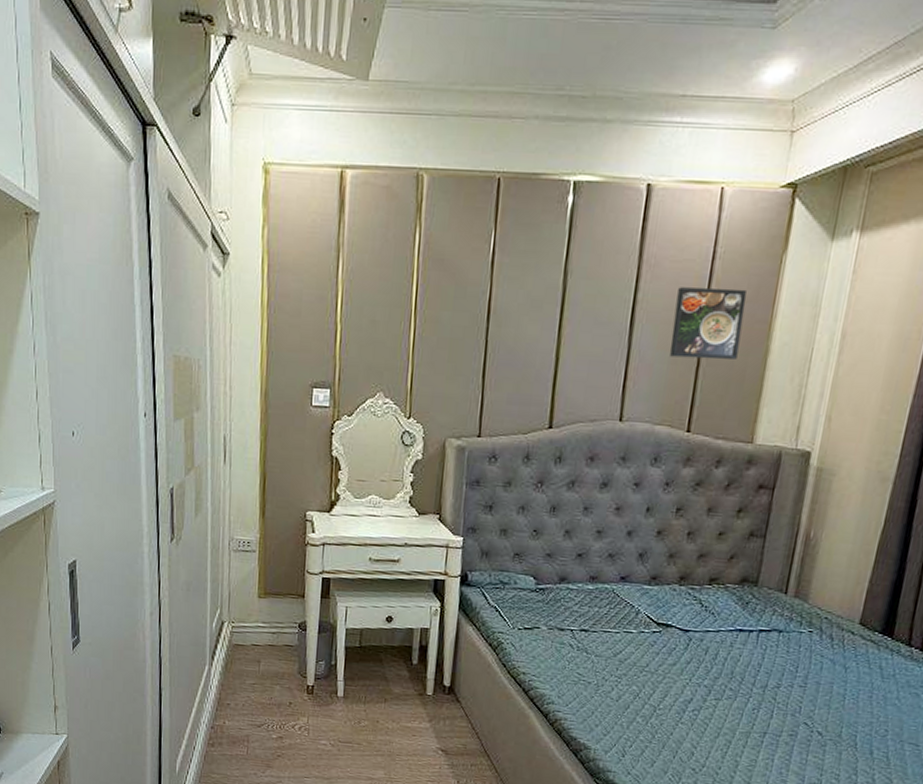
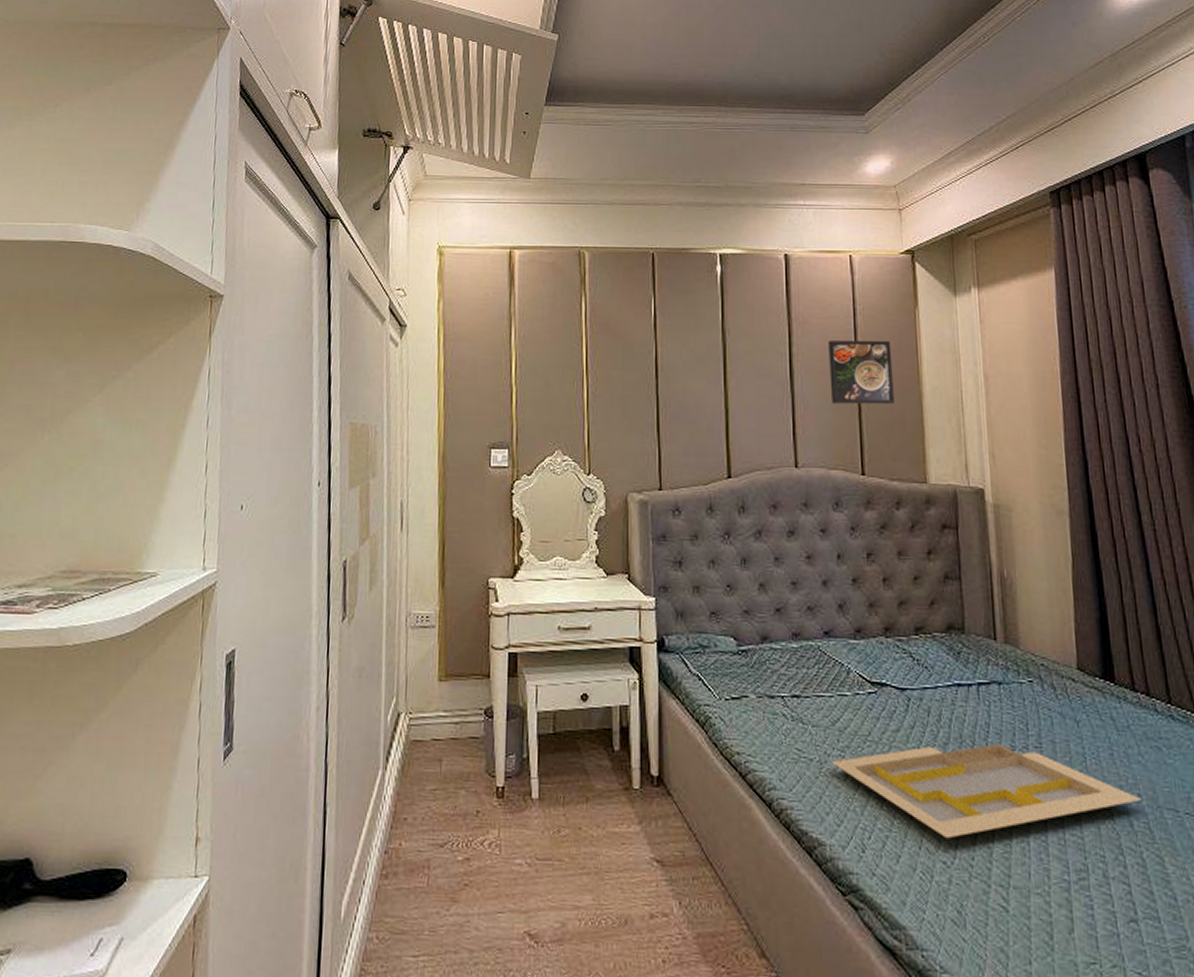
serving tray: none [608,679,887,752] -> present [832,743,1141,839]

